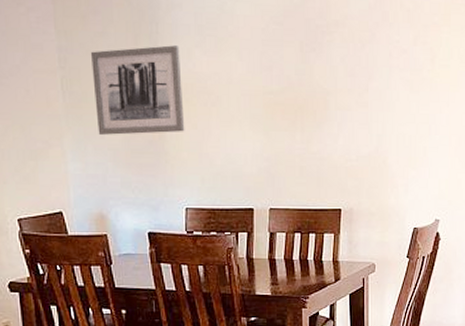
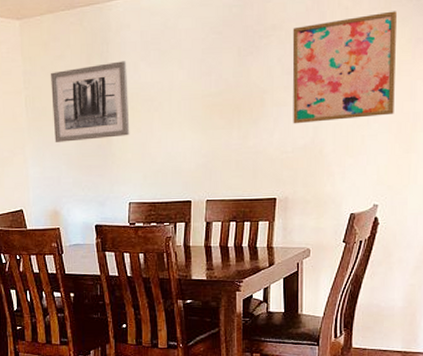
wall art: none [356,18,456,131] -> present [292,11,397,124]

